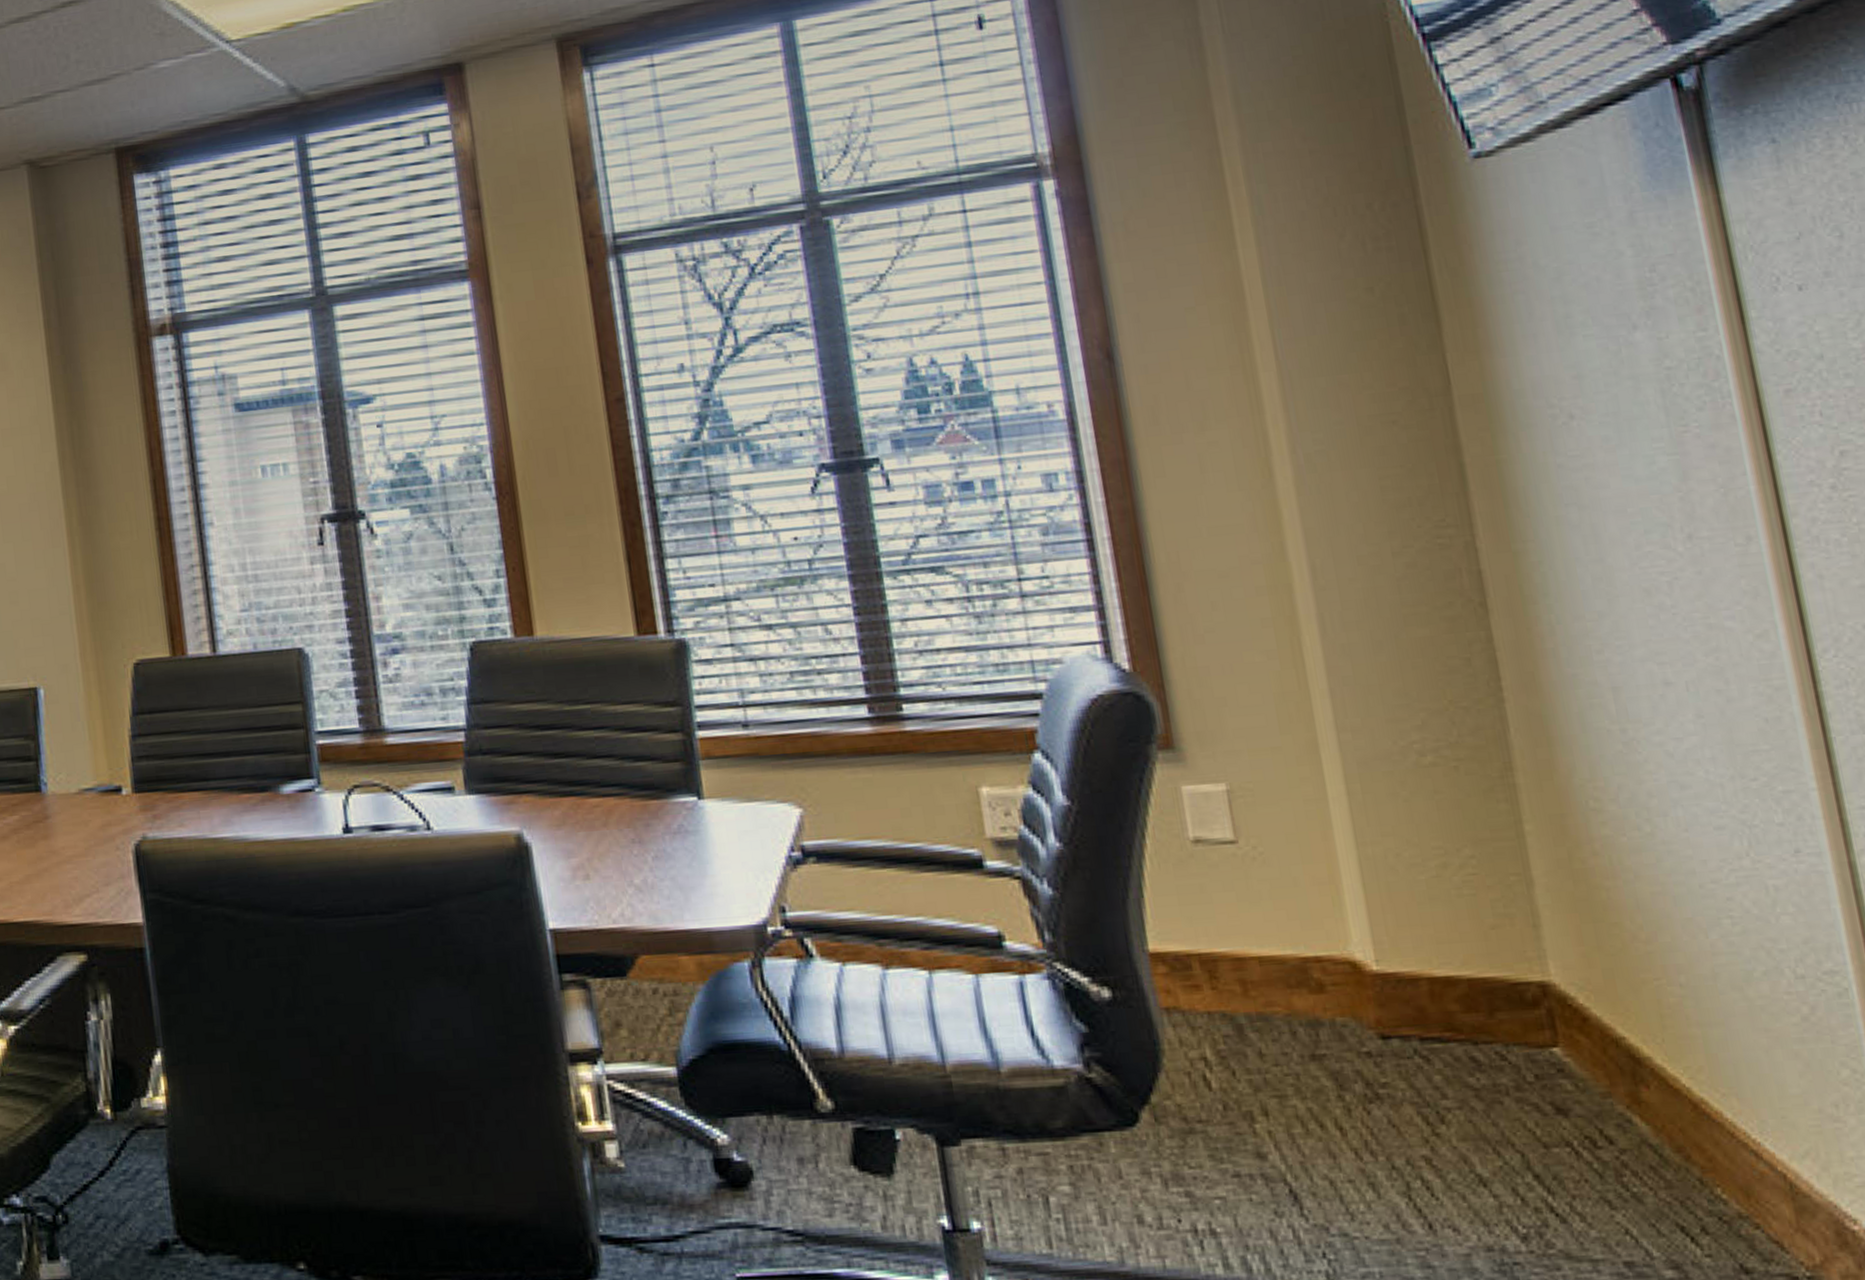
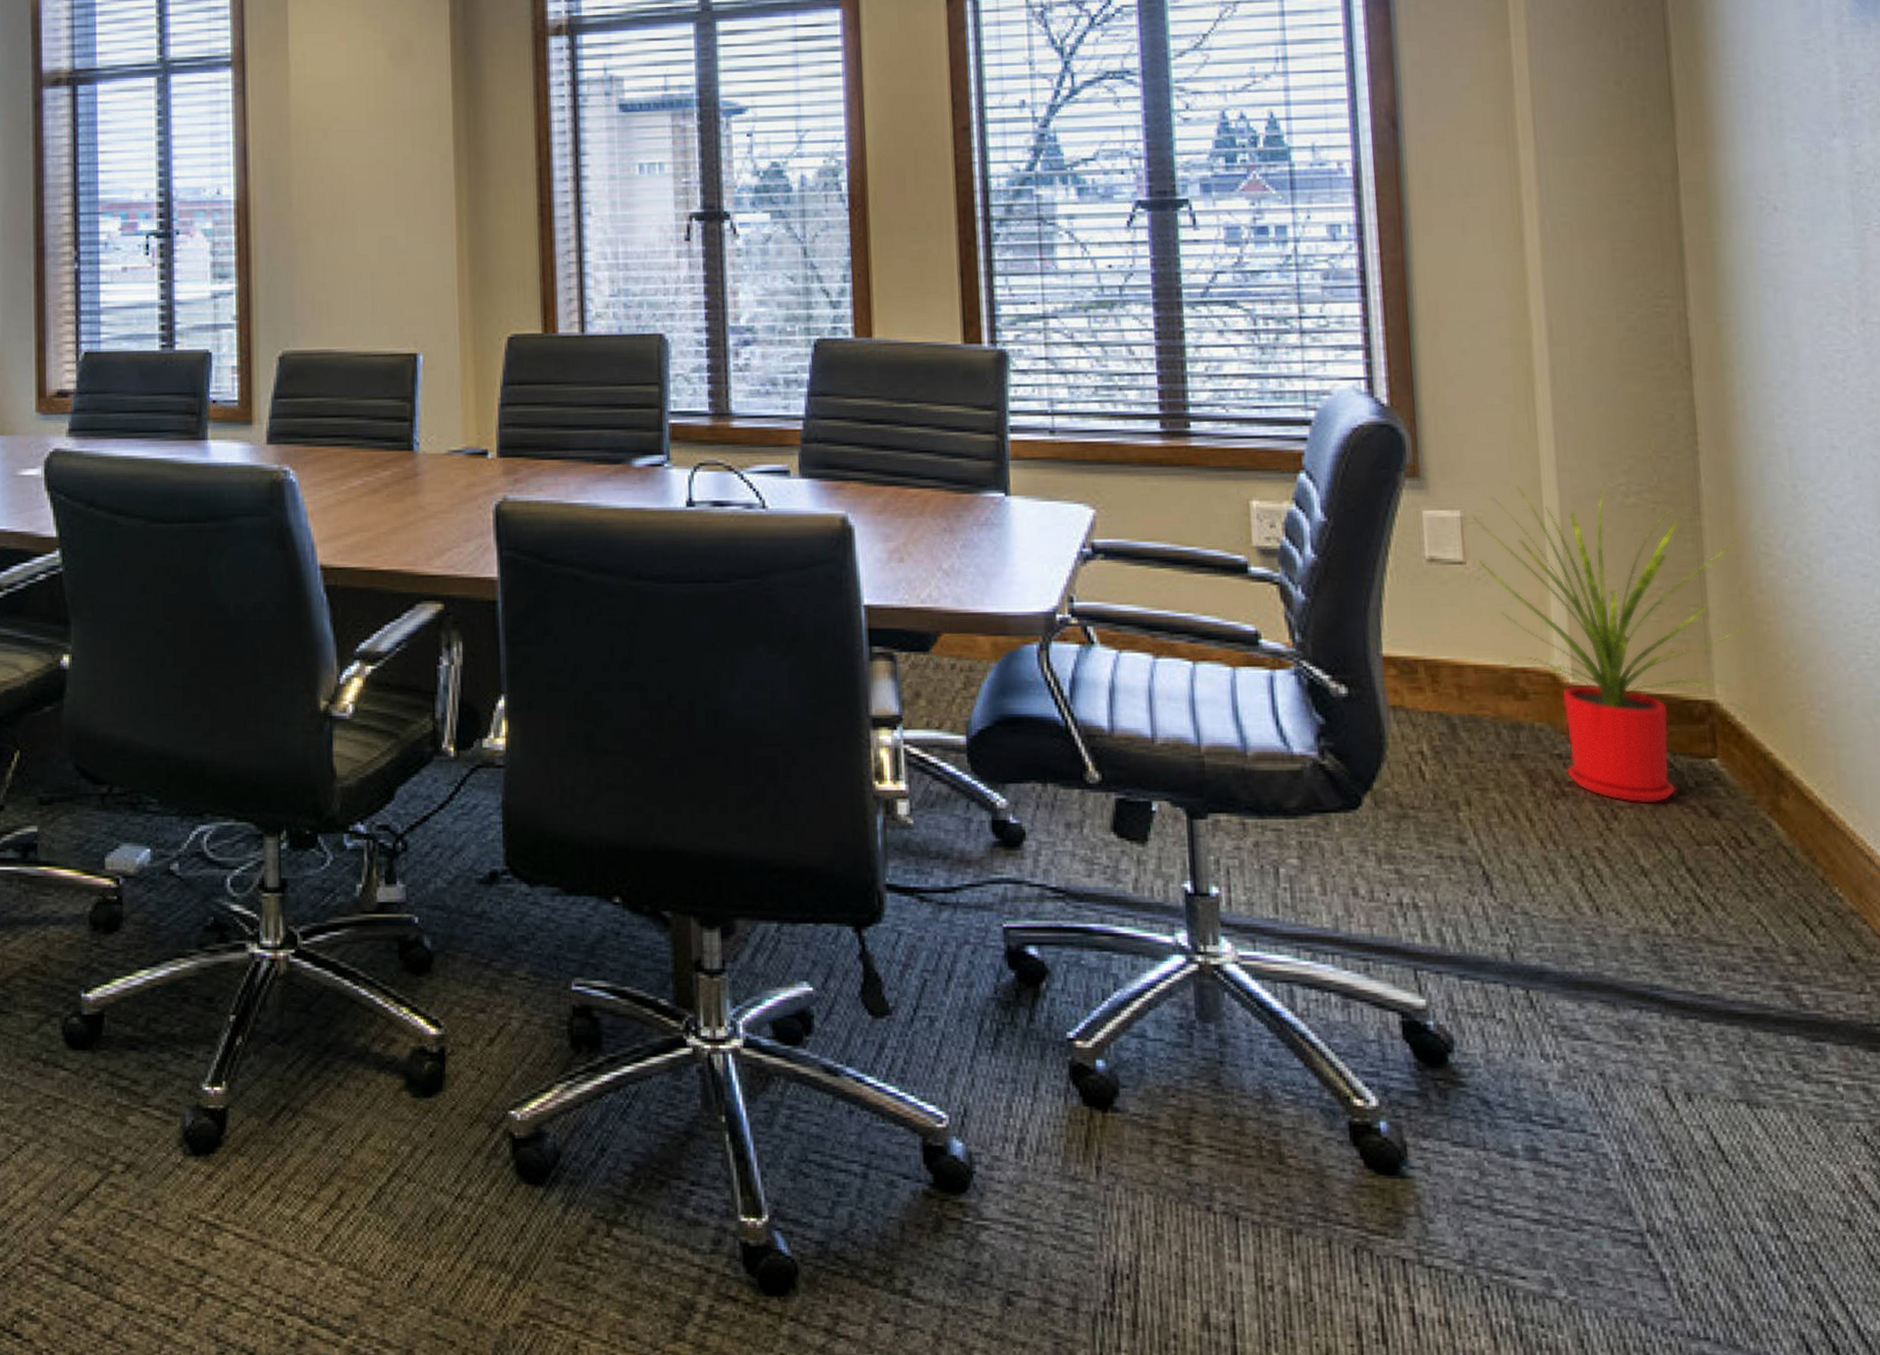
house plant: none [1239,747,1586,1104] -> present [1471,484,1751,804]

